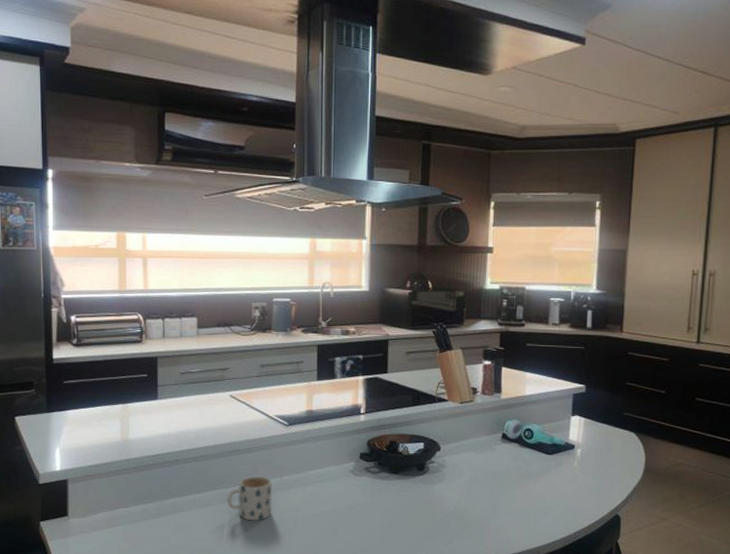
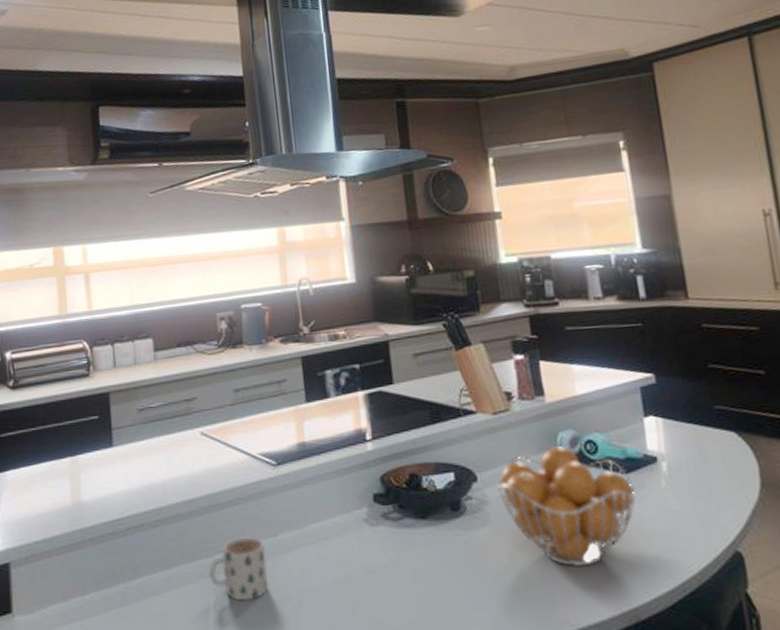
fruit basket: none [454,431,554,516] -> present [497,446,636,566]

